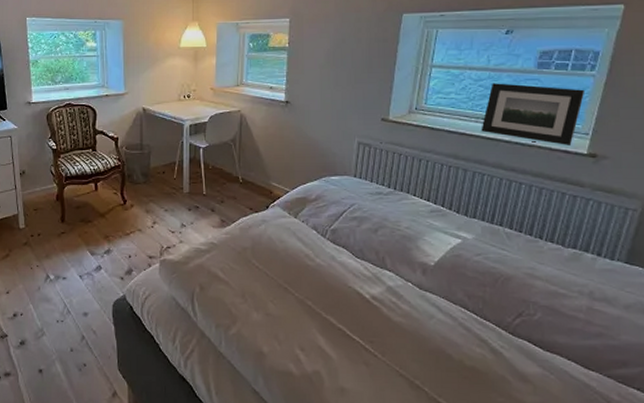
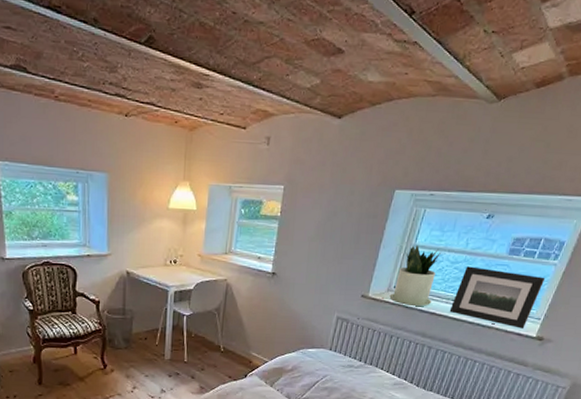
planter: none [411,65,462,128] -> present [389,245,442,307]

